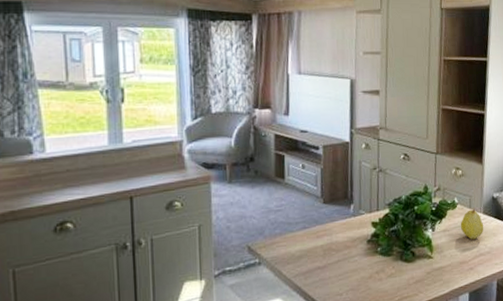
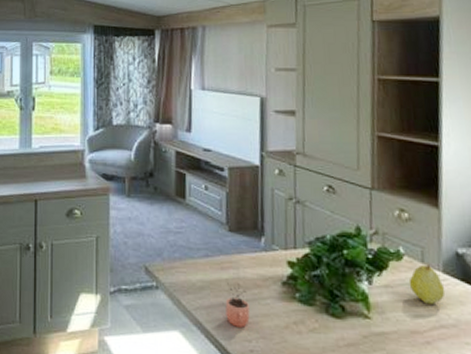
cocoa: none [320,247,341,285] -> present [225,283,250,328]

